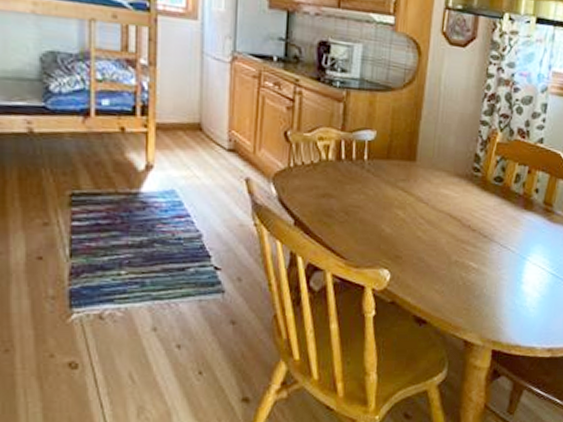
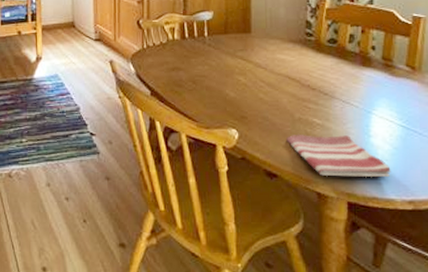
dish towel: none [440,279,536,326] -> present [286,135,391,178]

